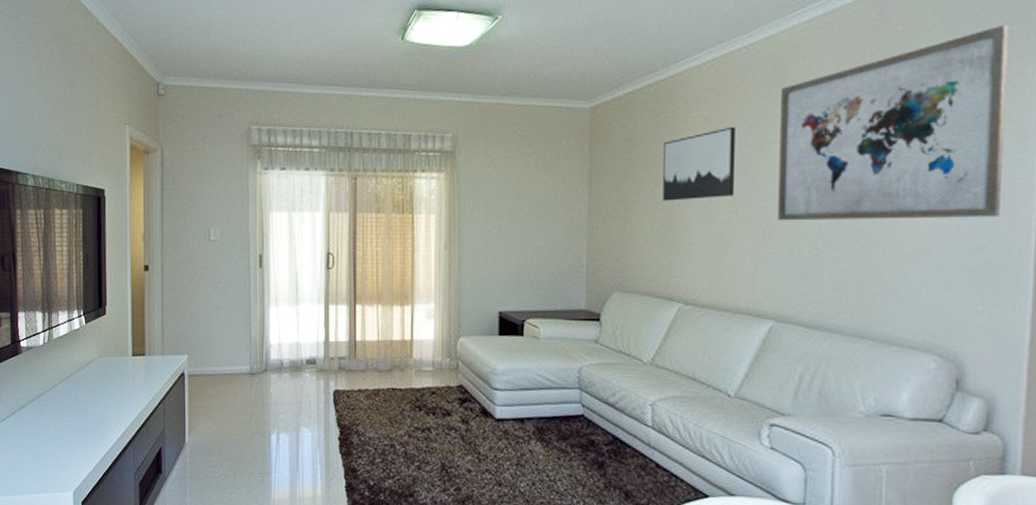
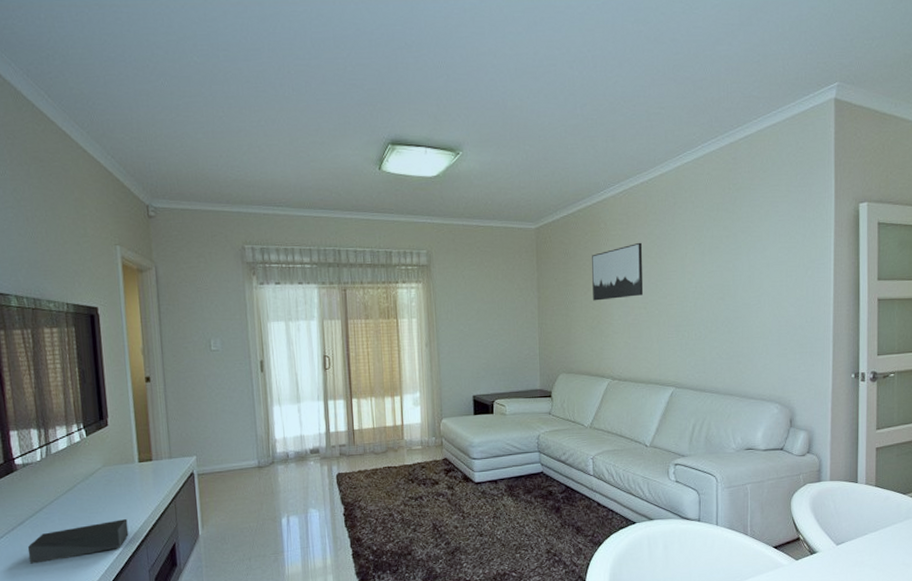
speaker: none [25,415,118,451] -> present [27,519,129,564]
wall art: present [777,24,1009,221] -> none [672,169,813,313]

